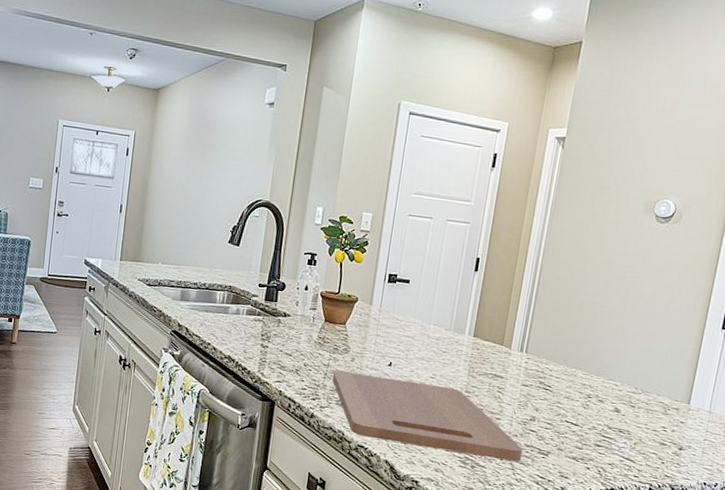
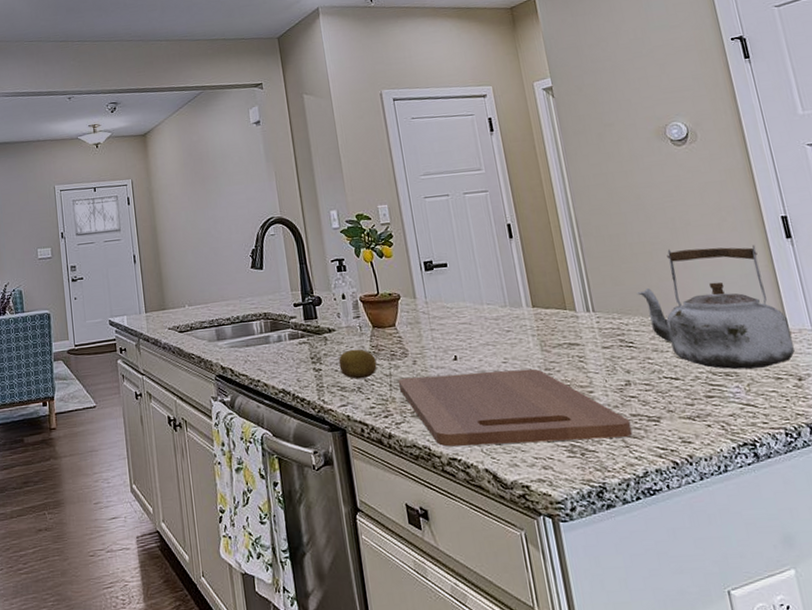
fruit: none [284,335,320,364] -> present [338,349,377,379]
kettle: none [570,314,692,433] -> present [637,244,795,370]

